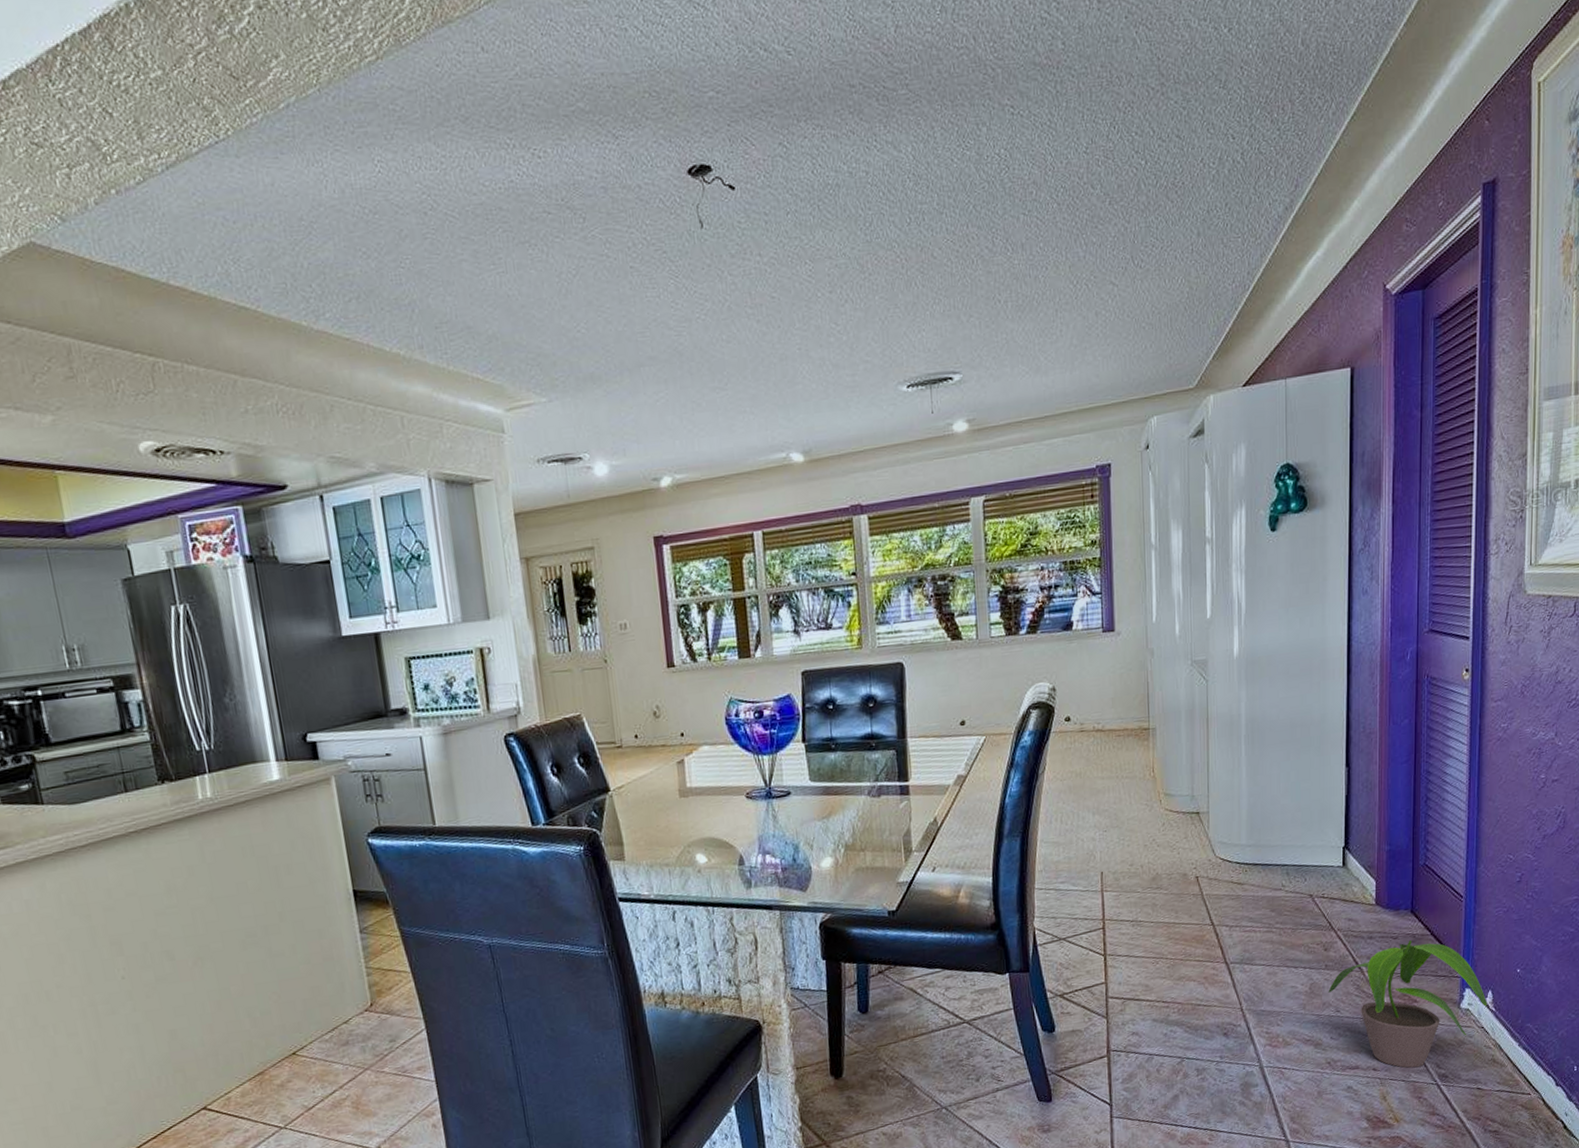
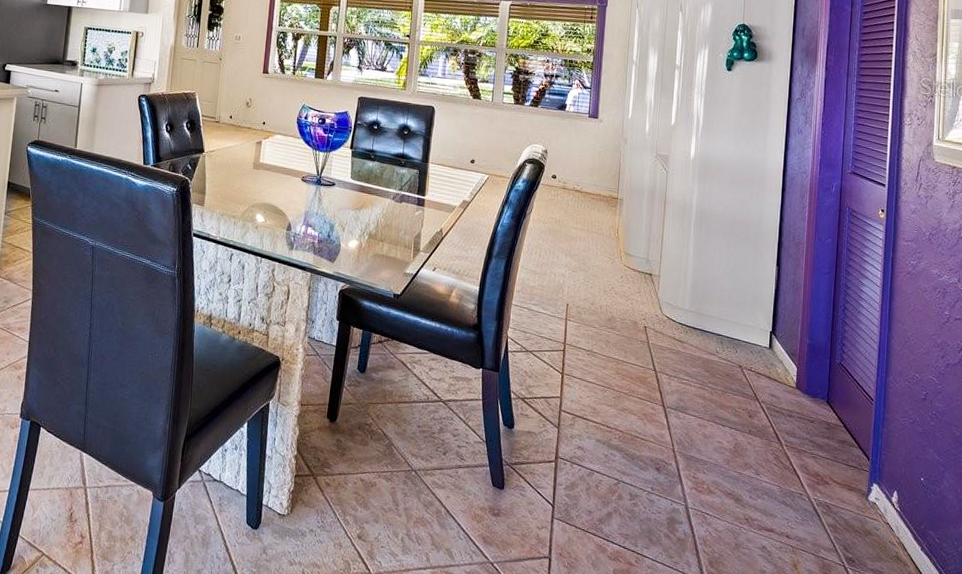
potted plant: present [1328,940,1488,1068] -> none [750,427,893,546]

